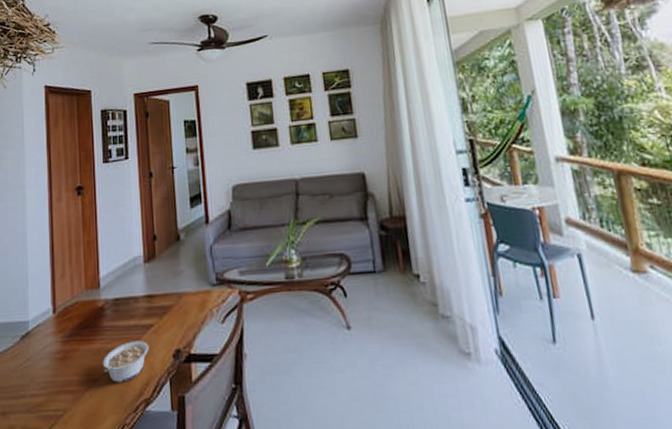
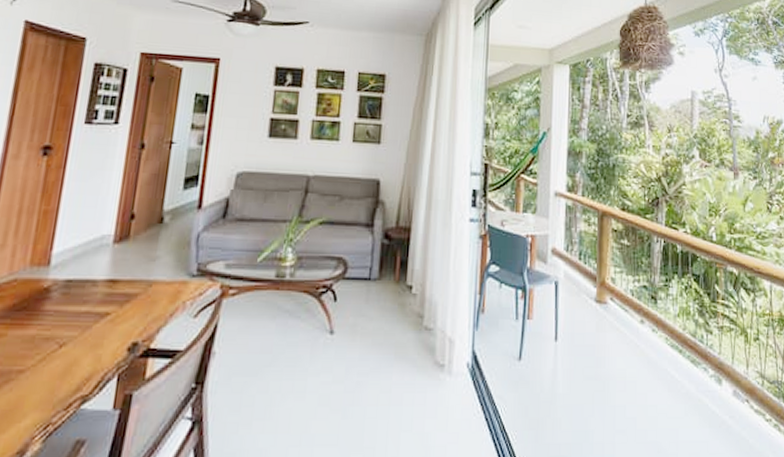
legume: present [102,340,149,383] -> none [33,329,100,376]

